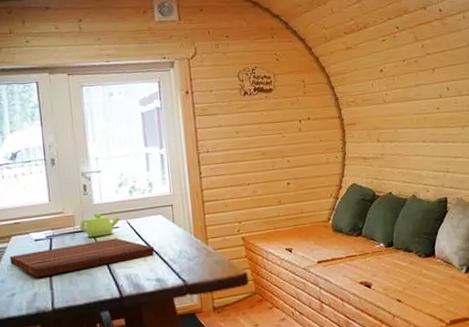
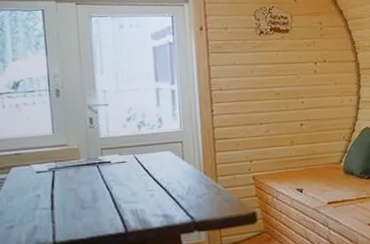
cutting board: present [9,238,154,278] -> none [9,172,162,211]
teapot: present [80,213,121,237] -> none [85,147,128,171]

